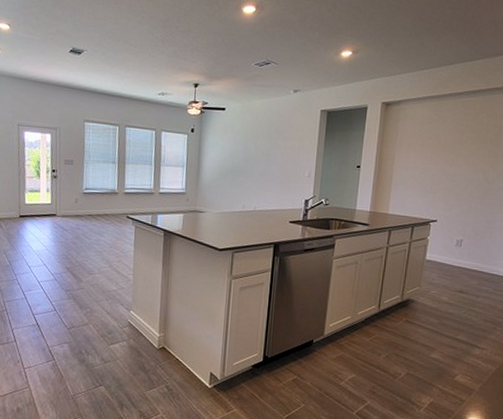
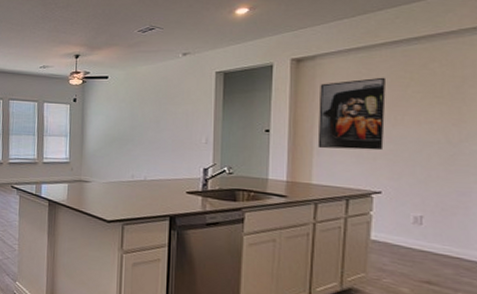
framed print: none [395,123,449,186] -> present [317,77,386,151]

